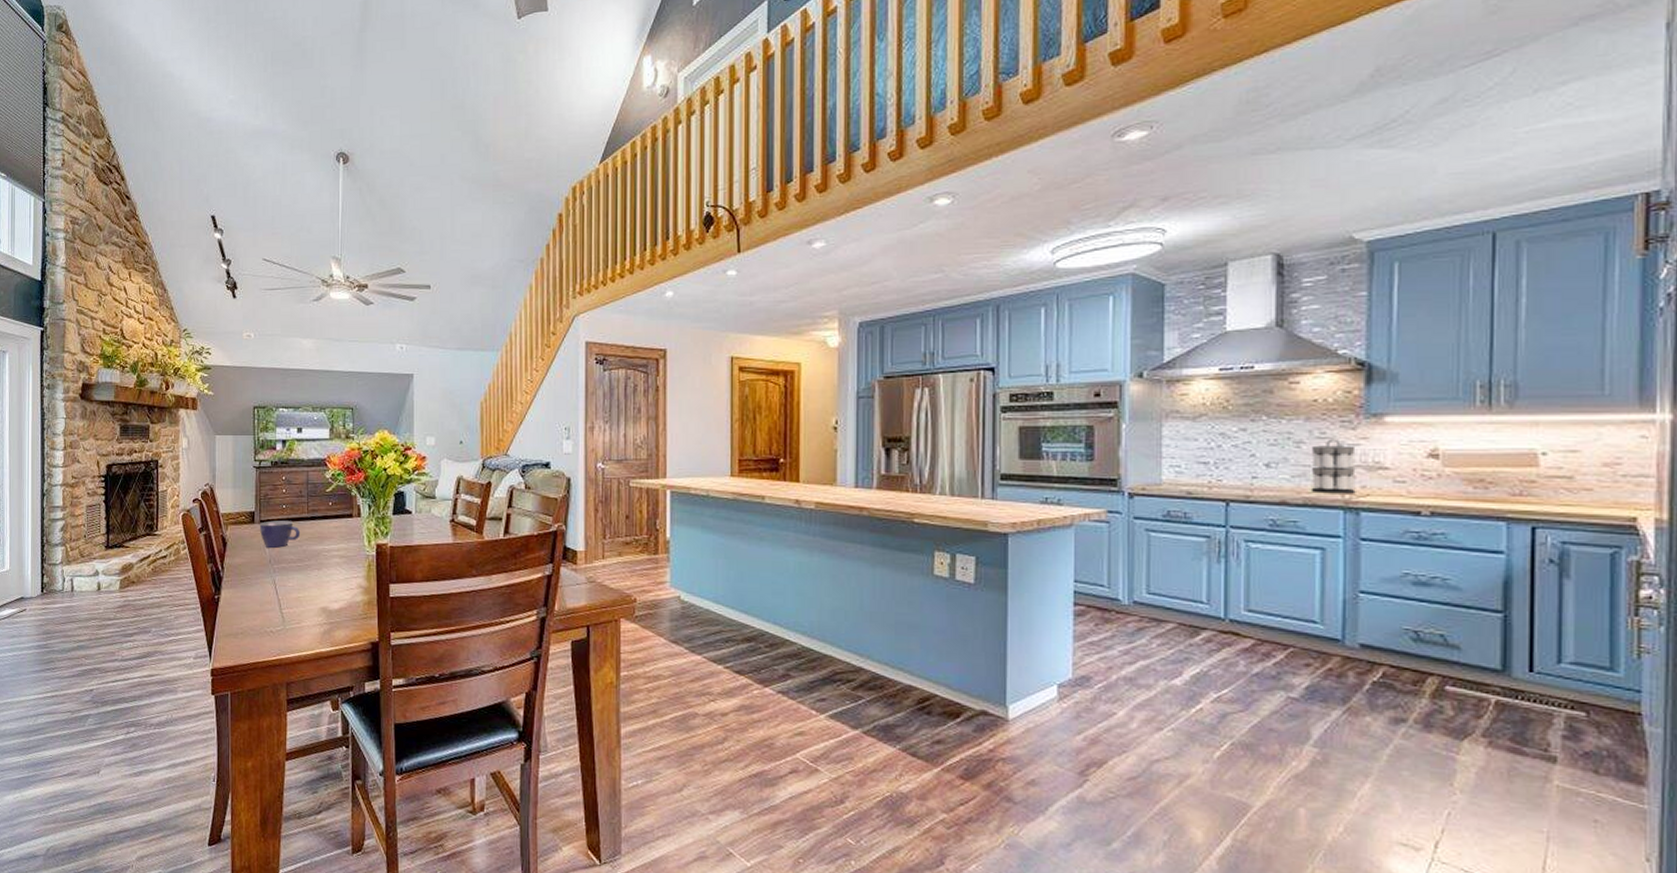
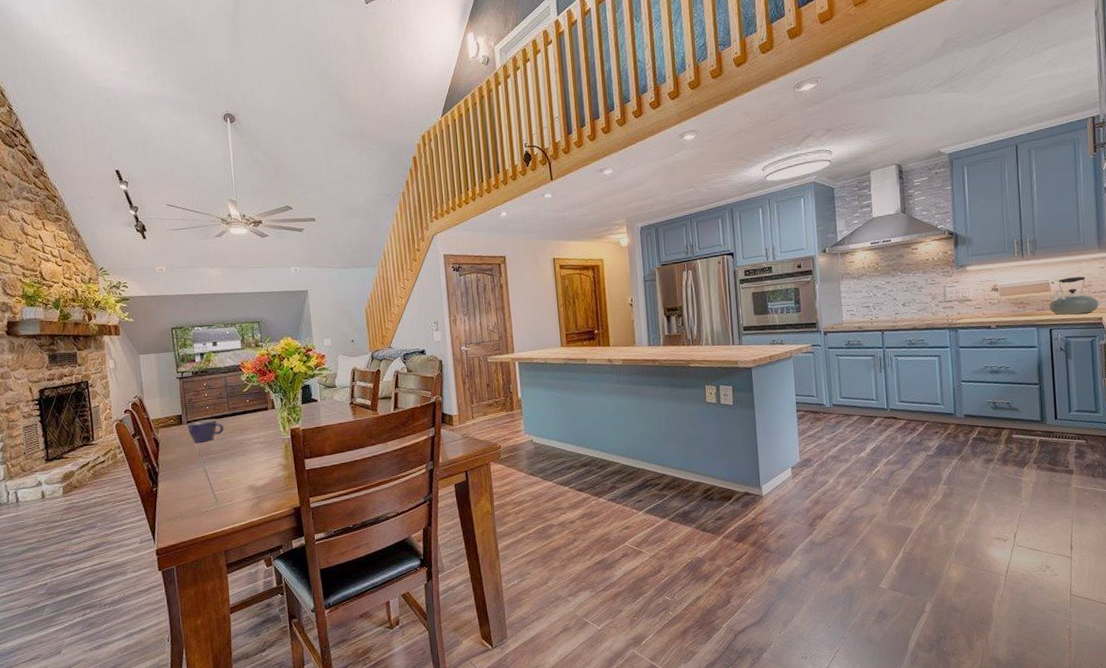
spice rack: present [1310,439,1356,494] -> none [928,284,955,320]
kettle: none [1533,448,1633,508] -> present [1049,276,1099,315]

